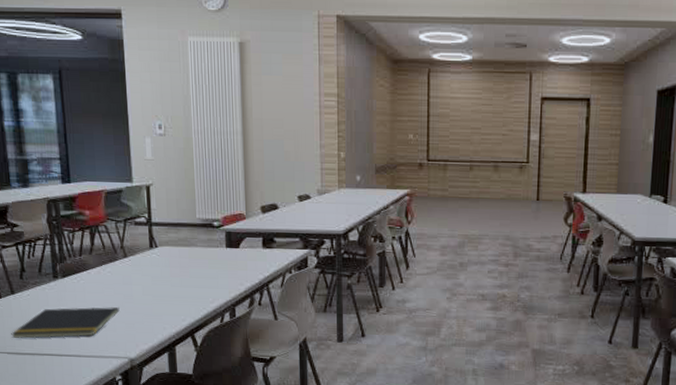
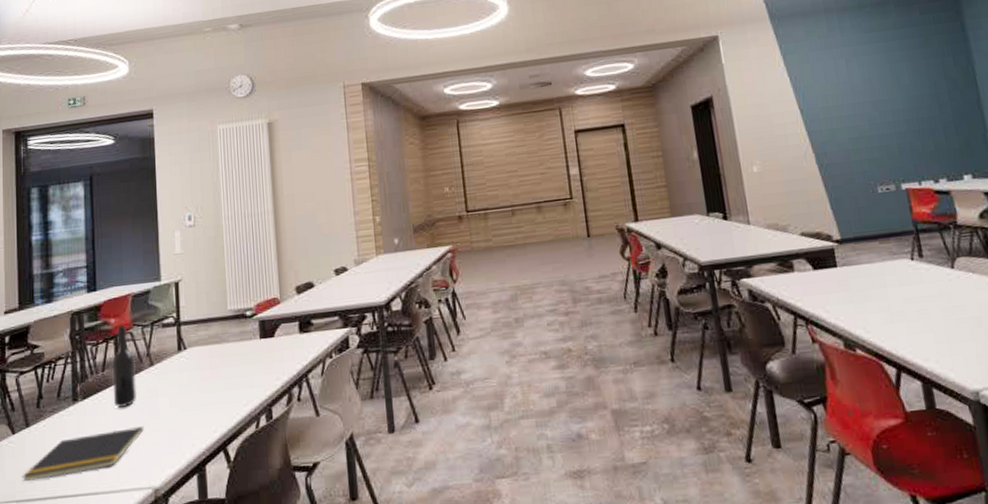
bottle: none [88,218,113,289] -> present [112,325,137,408]

